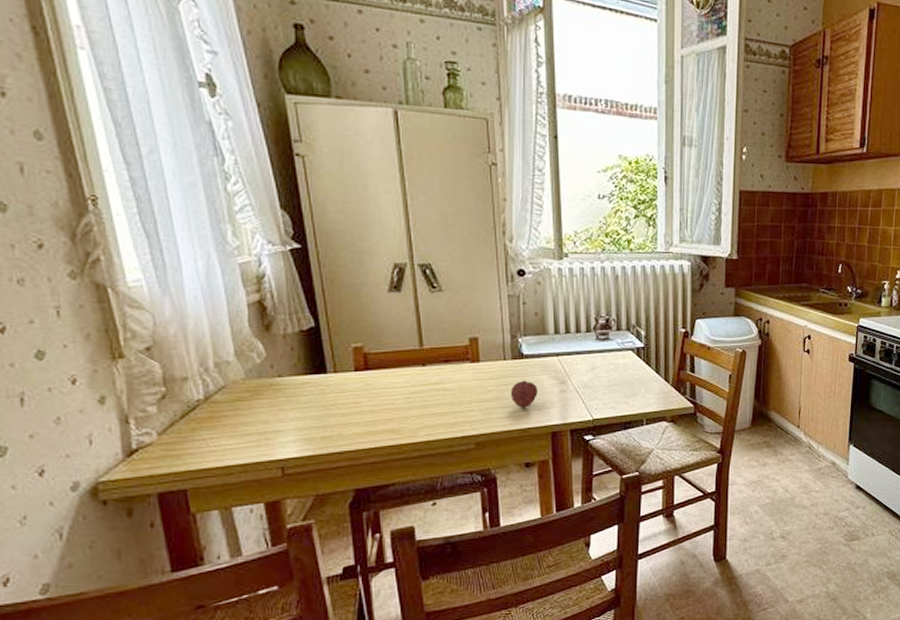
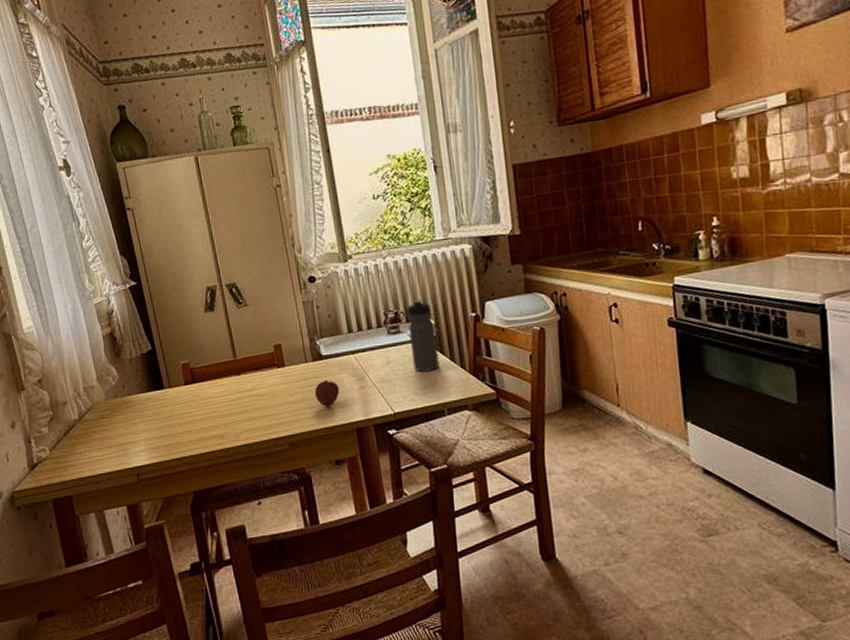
water bottle: none [618,309,645,381] -> present [407,299,440,372]

